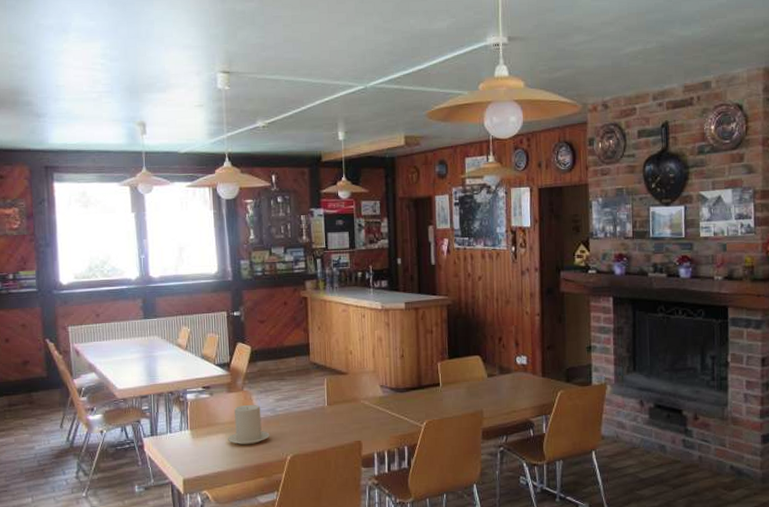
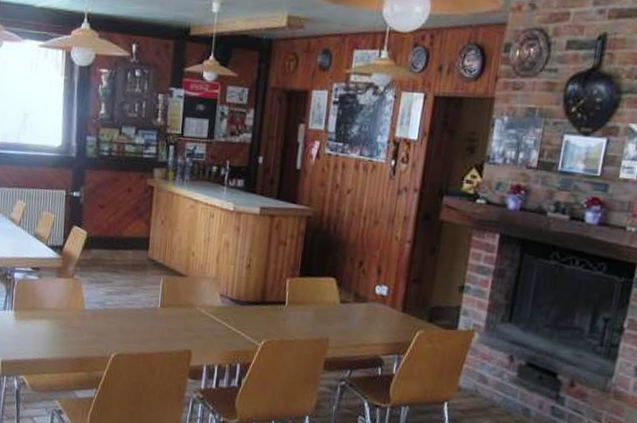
candle: present [228,404,270,445] -> none [51,293,96,336]

